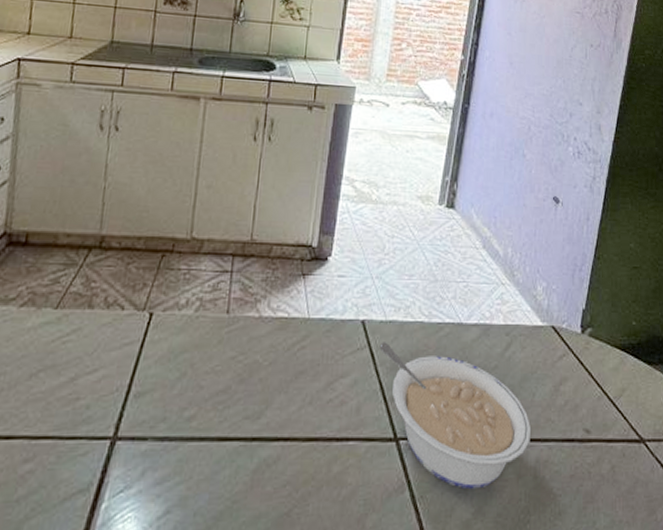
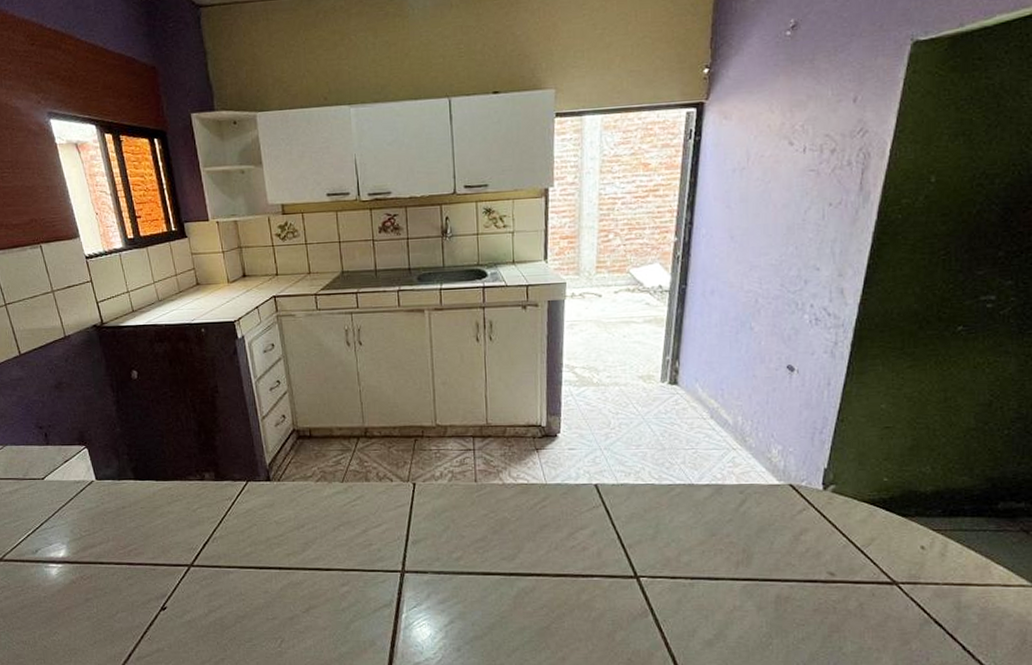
legume: present [379,342,532,490] -> none [613,501,771,617]

